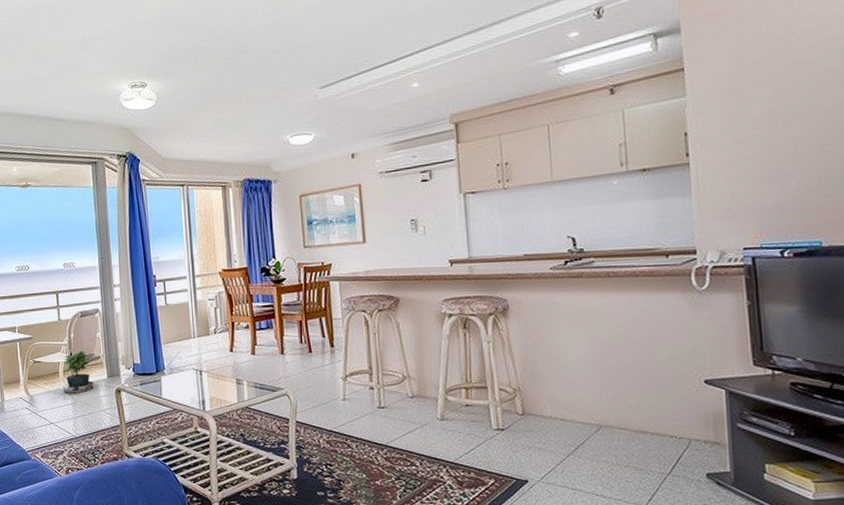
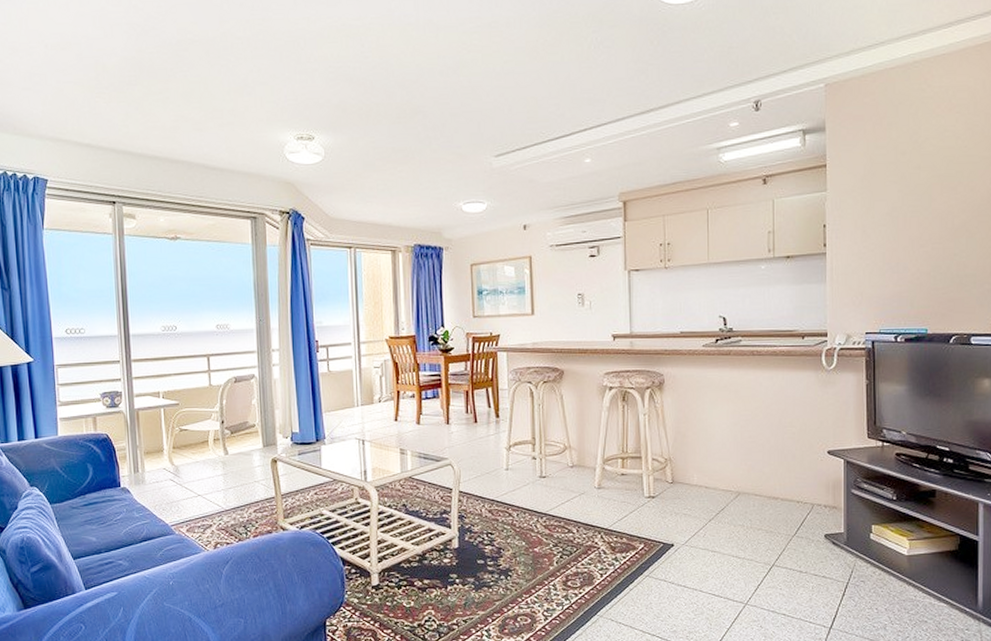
potted plant: present [62,349,94,397] -> none [212,416,248,467]

